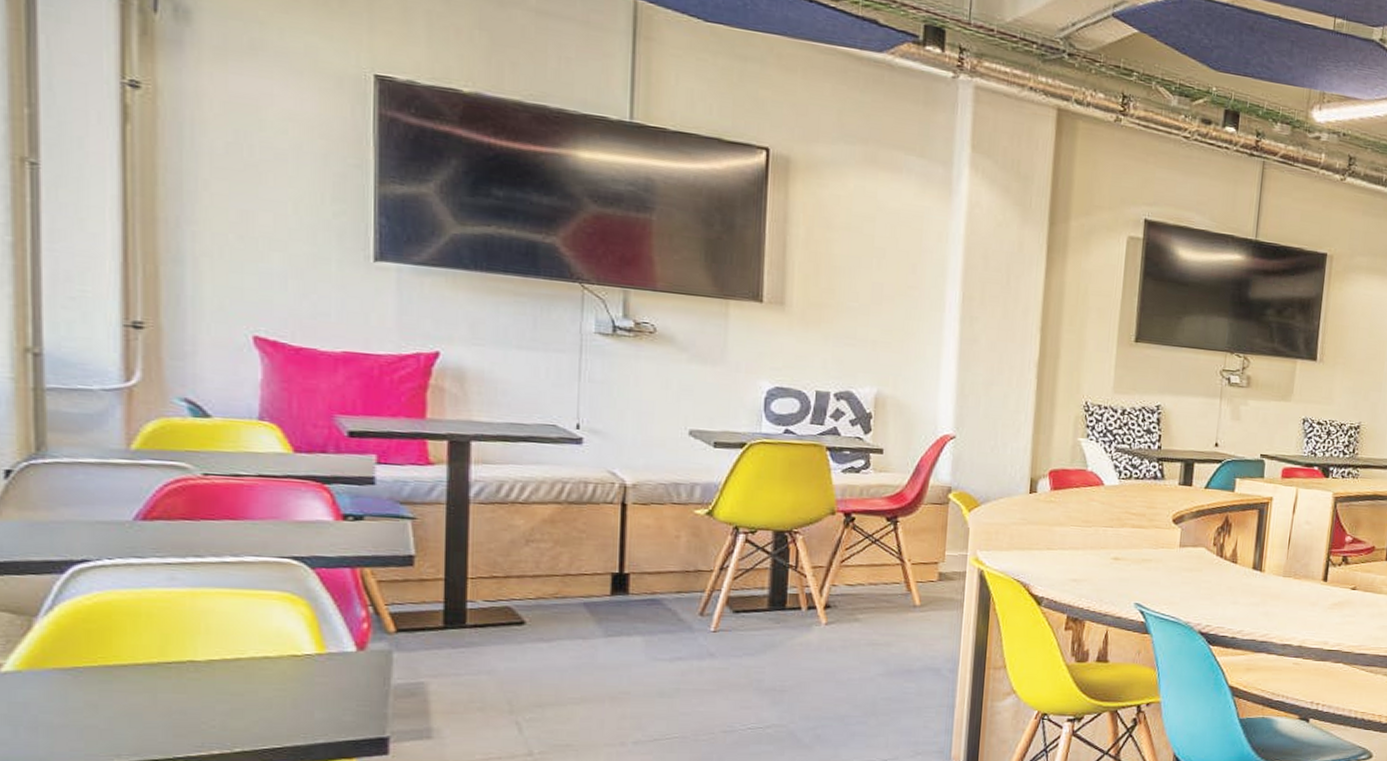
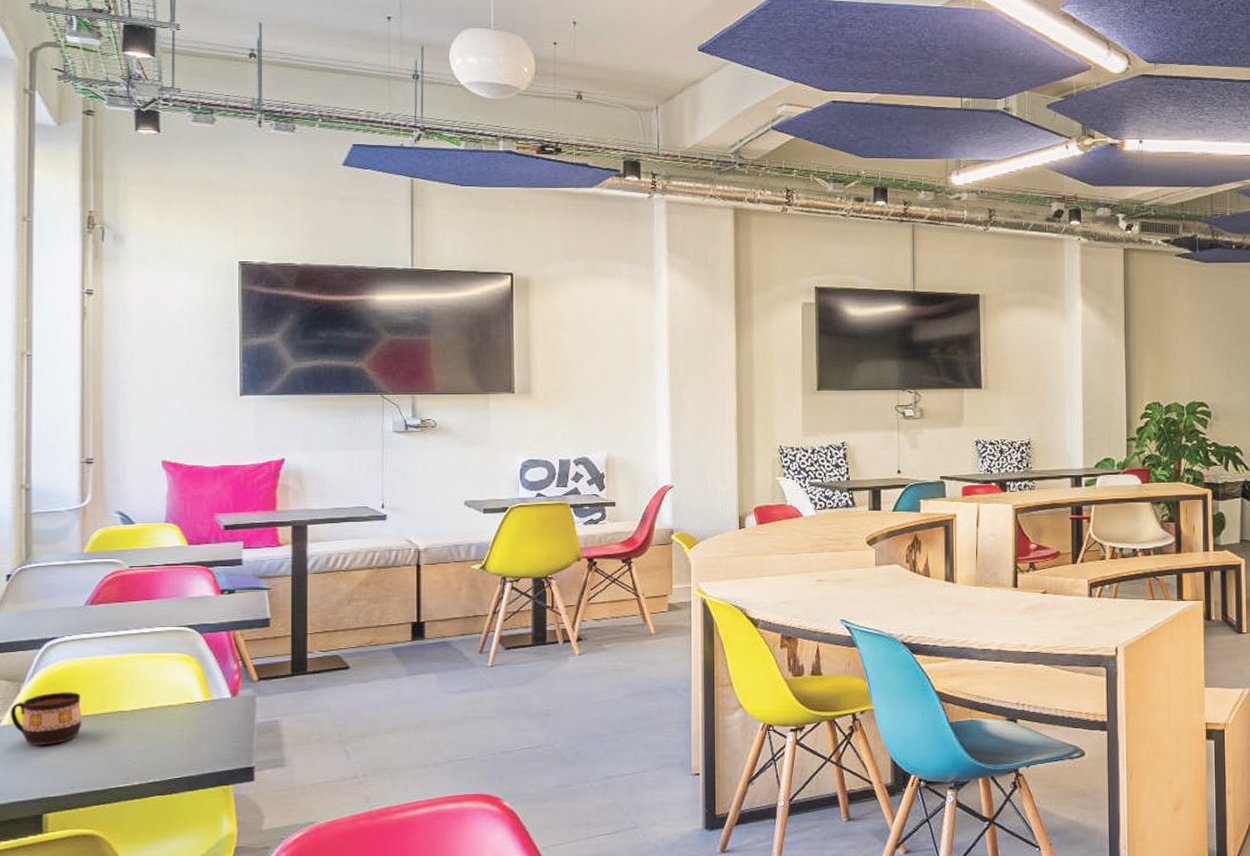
cup: none [16,632,131,699] -> present [10,692,82,745]

